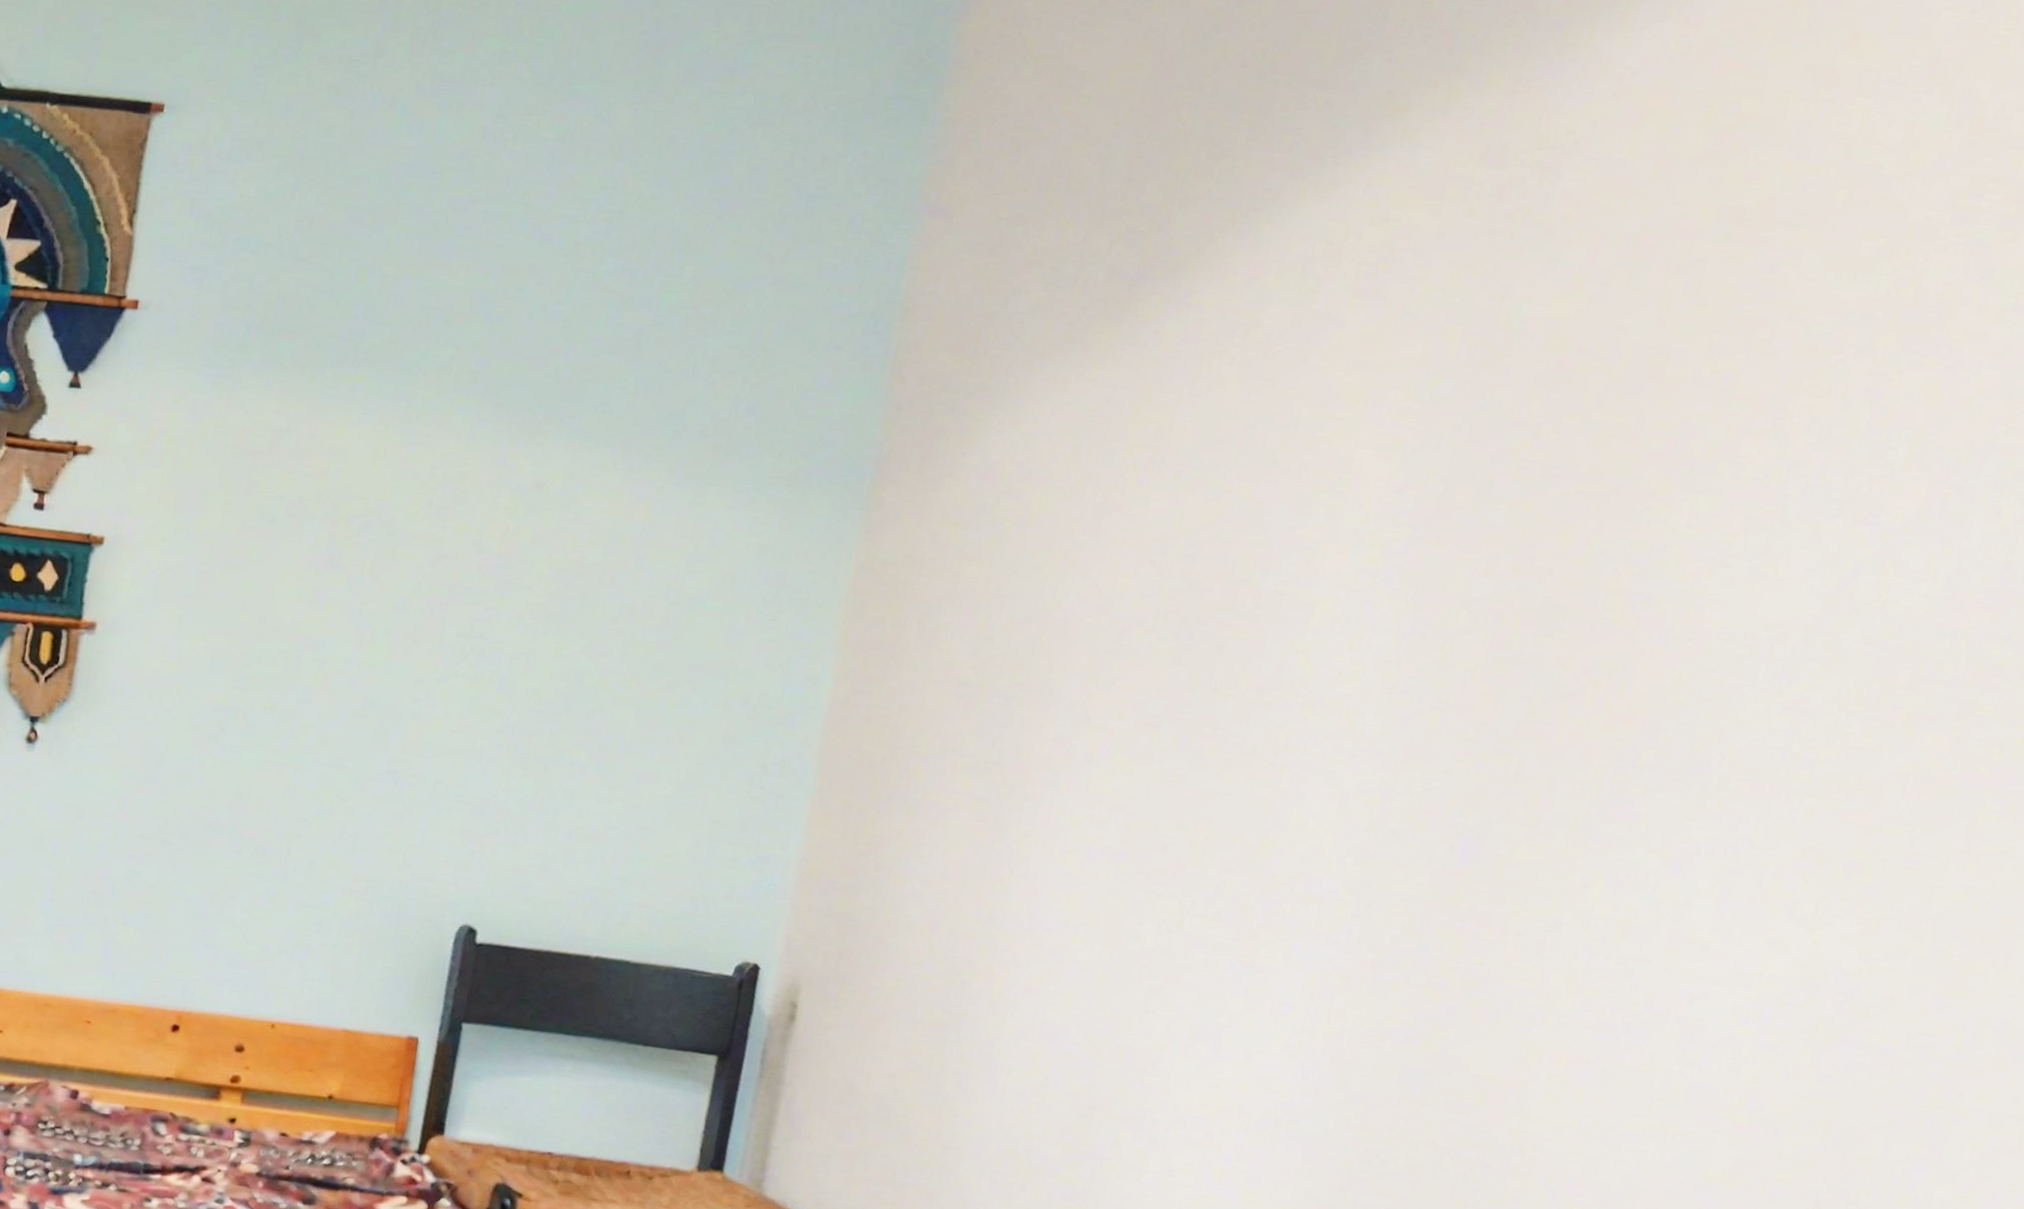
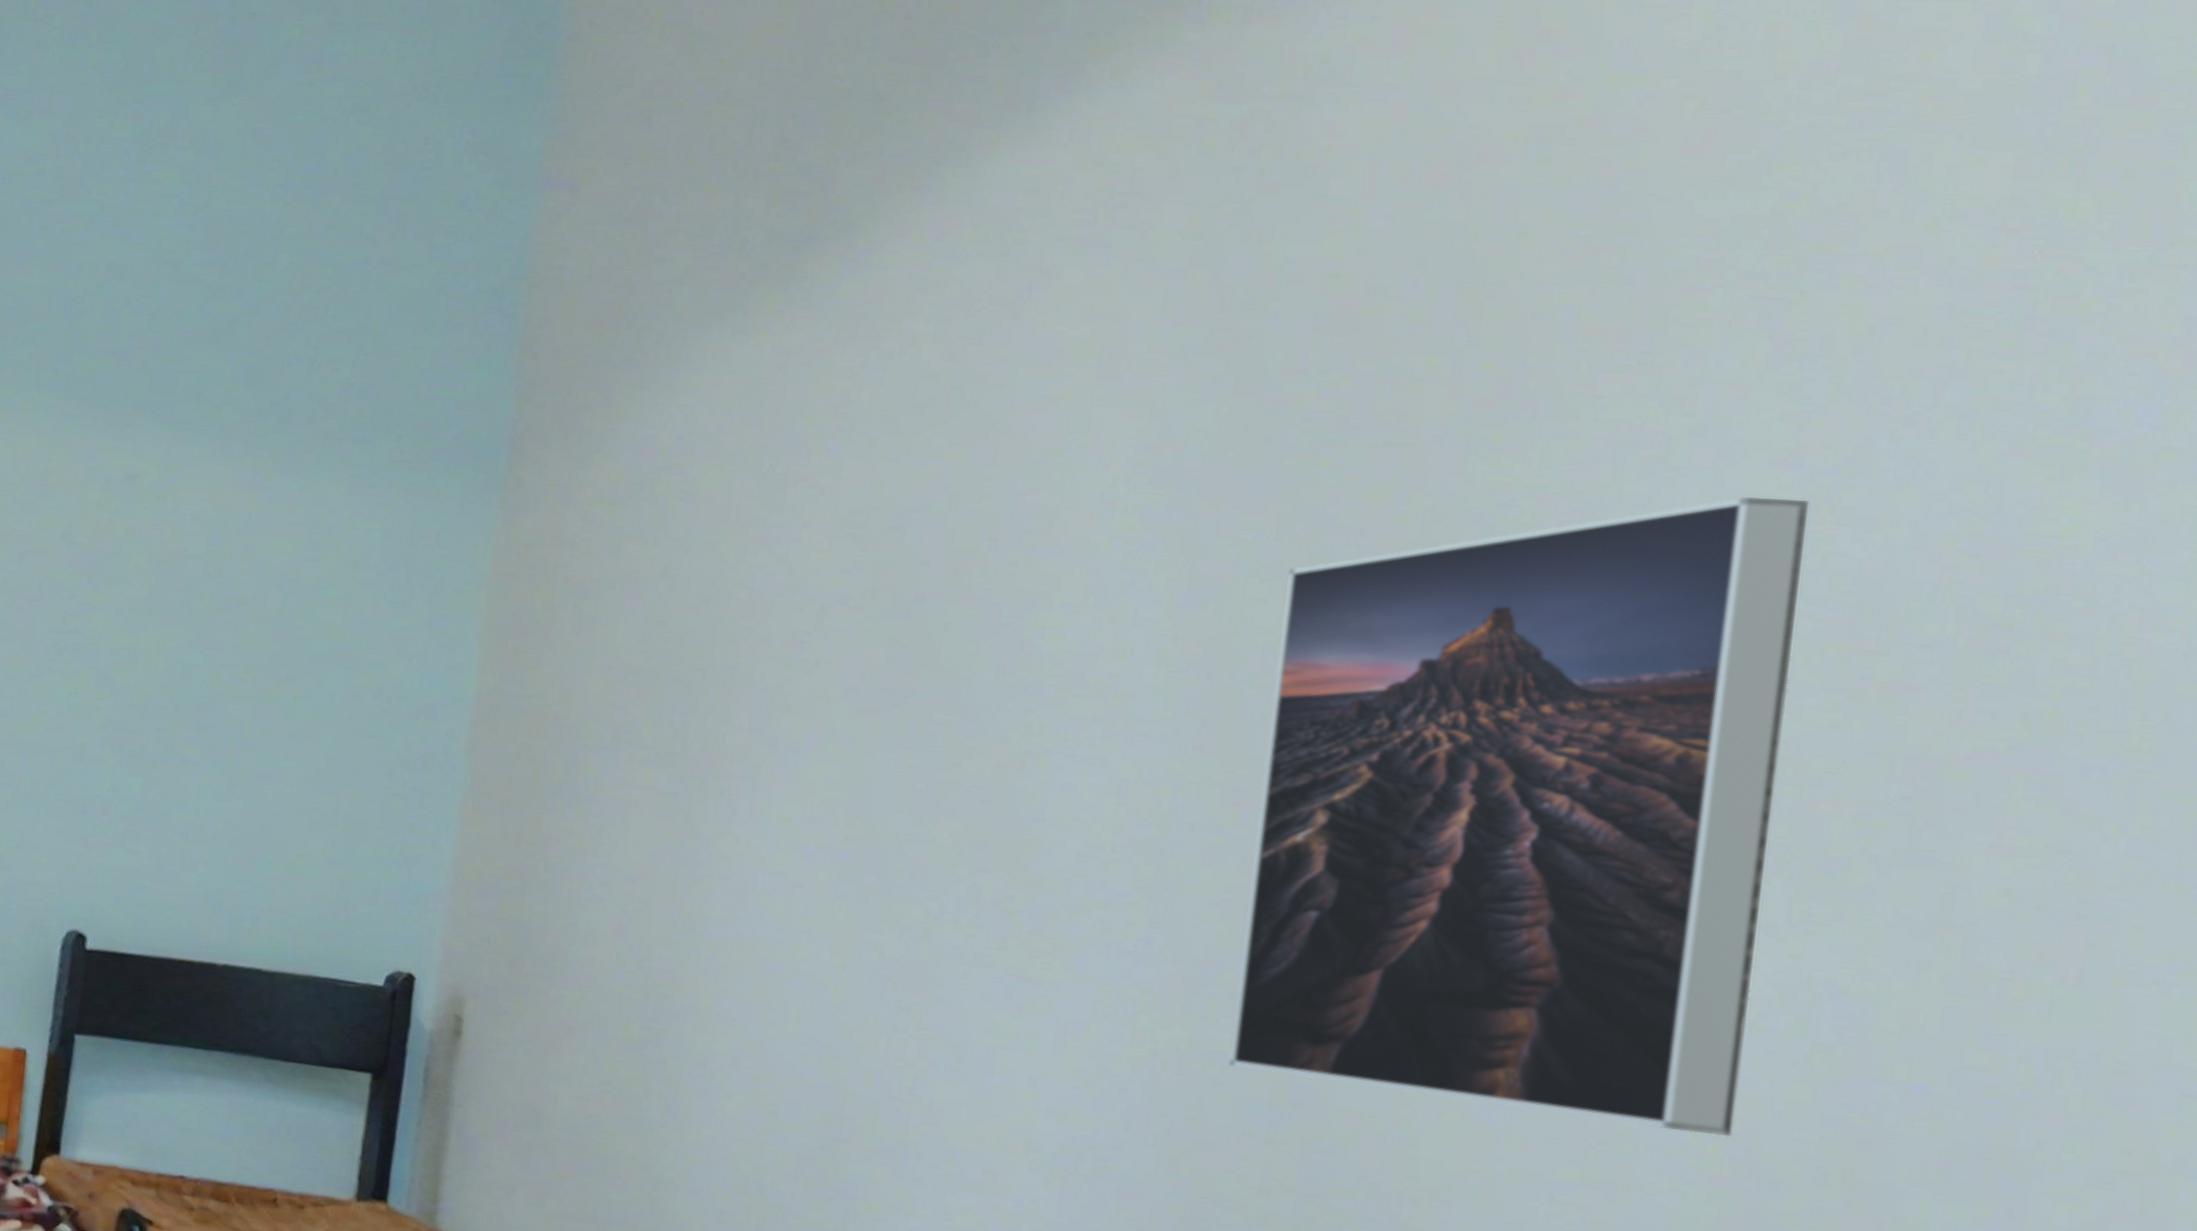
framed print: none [1398,550,1879,1093] -> present [1228,497,1810,1137]

